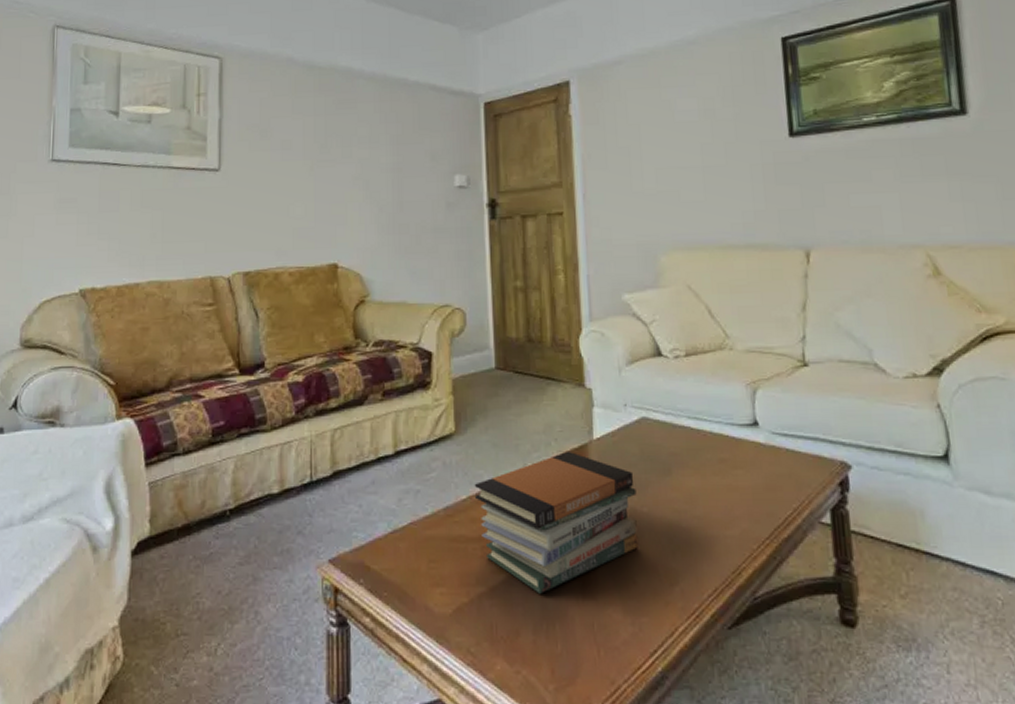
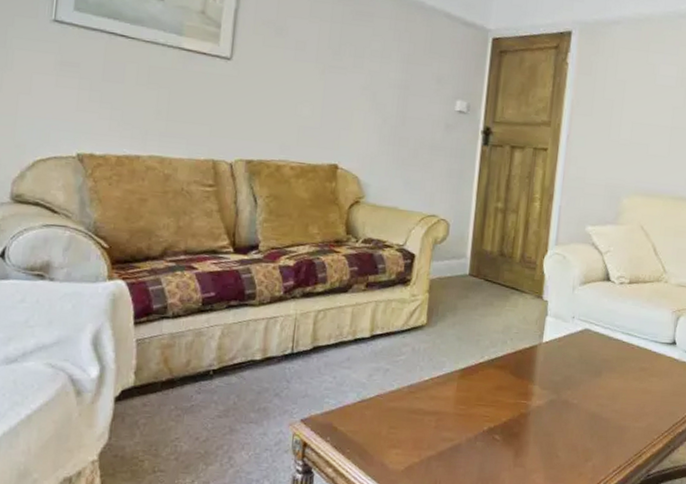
book stack: present [474,450,638,594] -> none [435,349,571,460]

